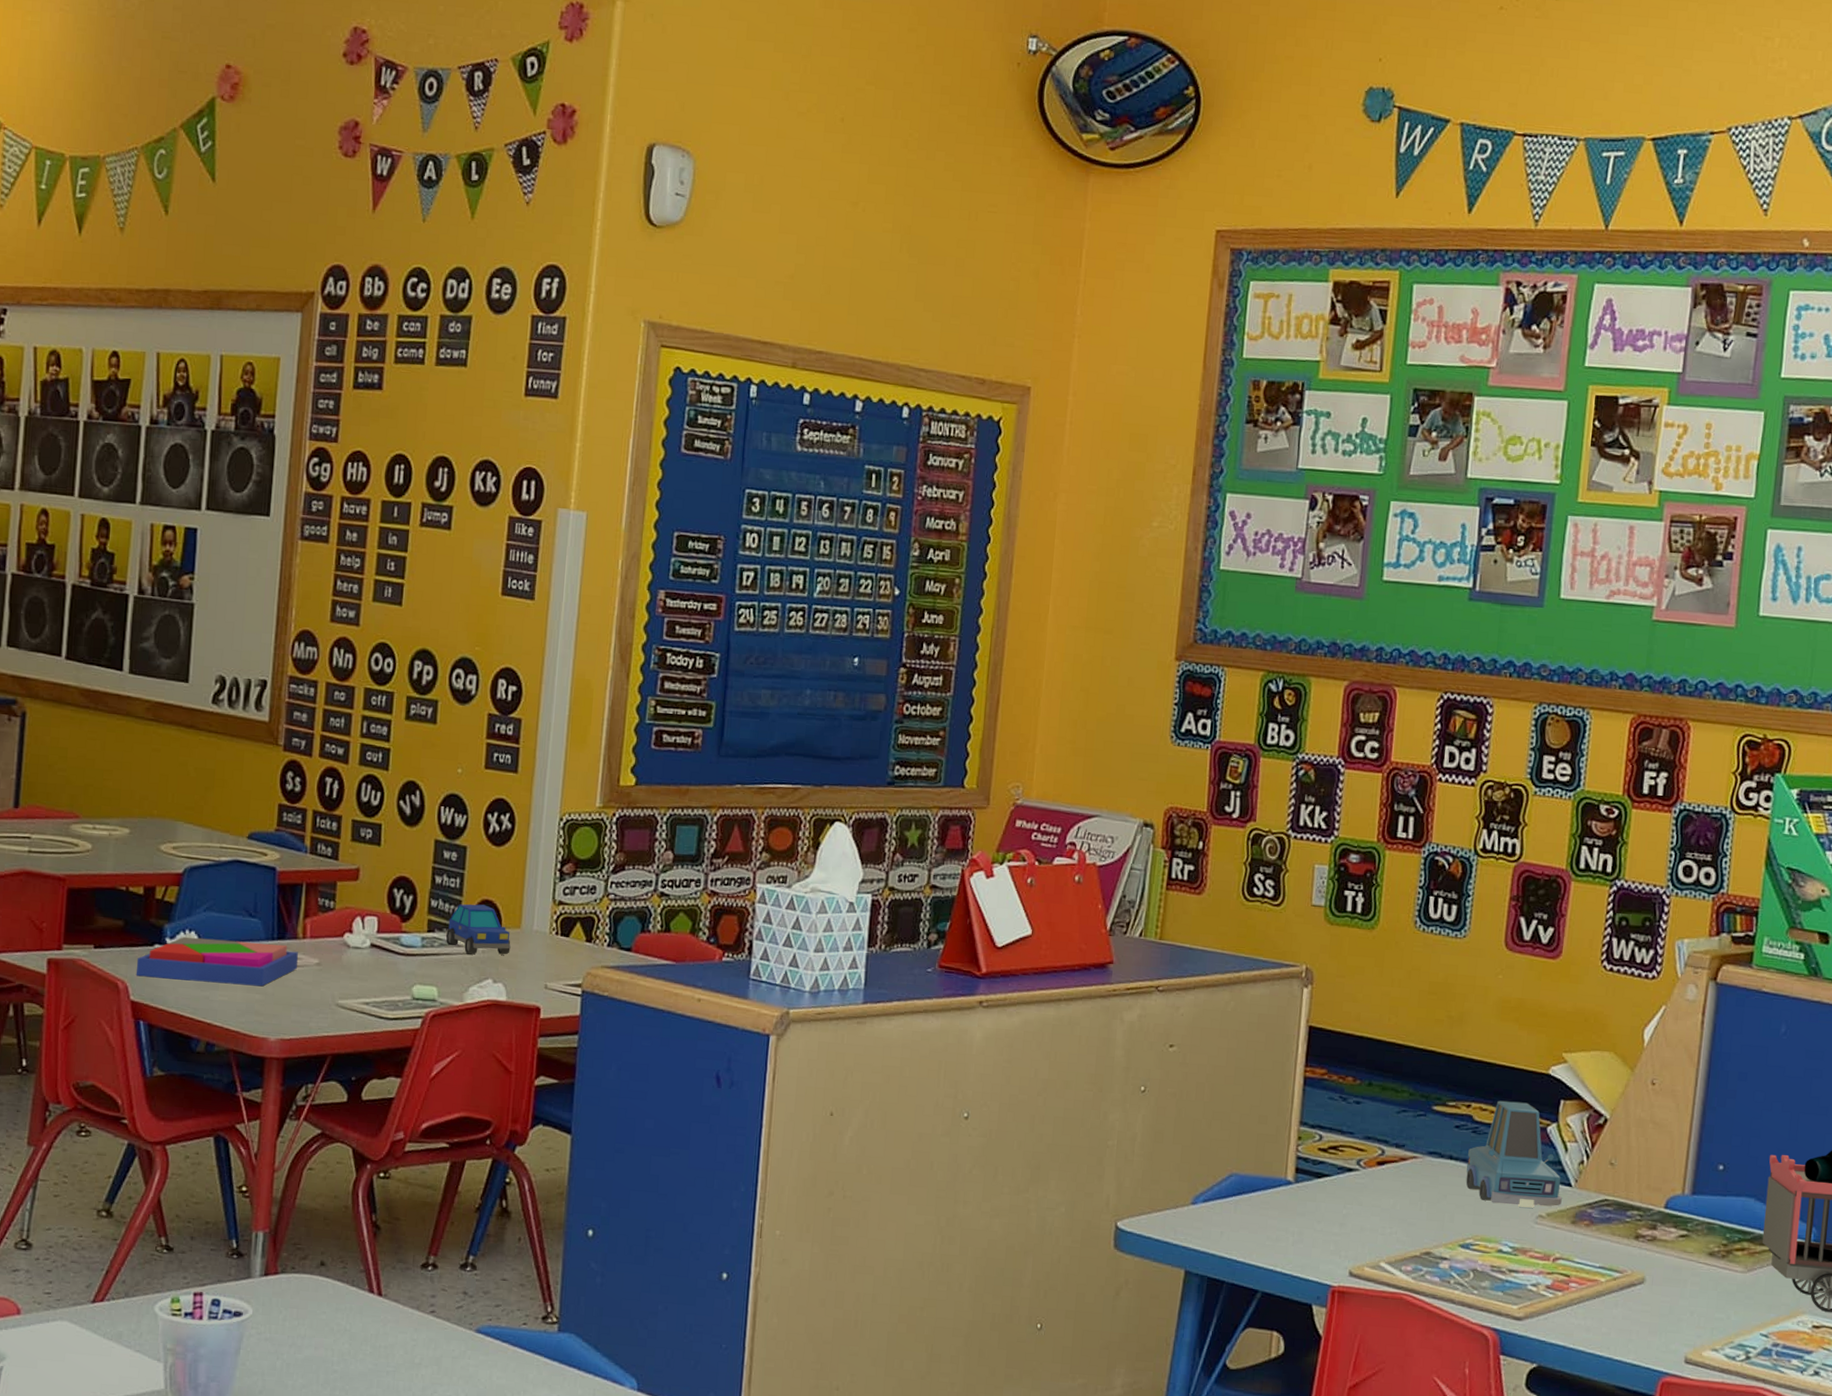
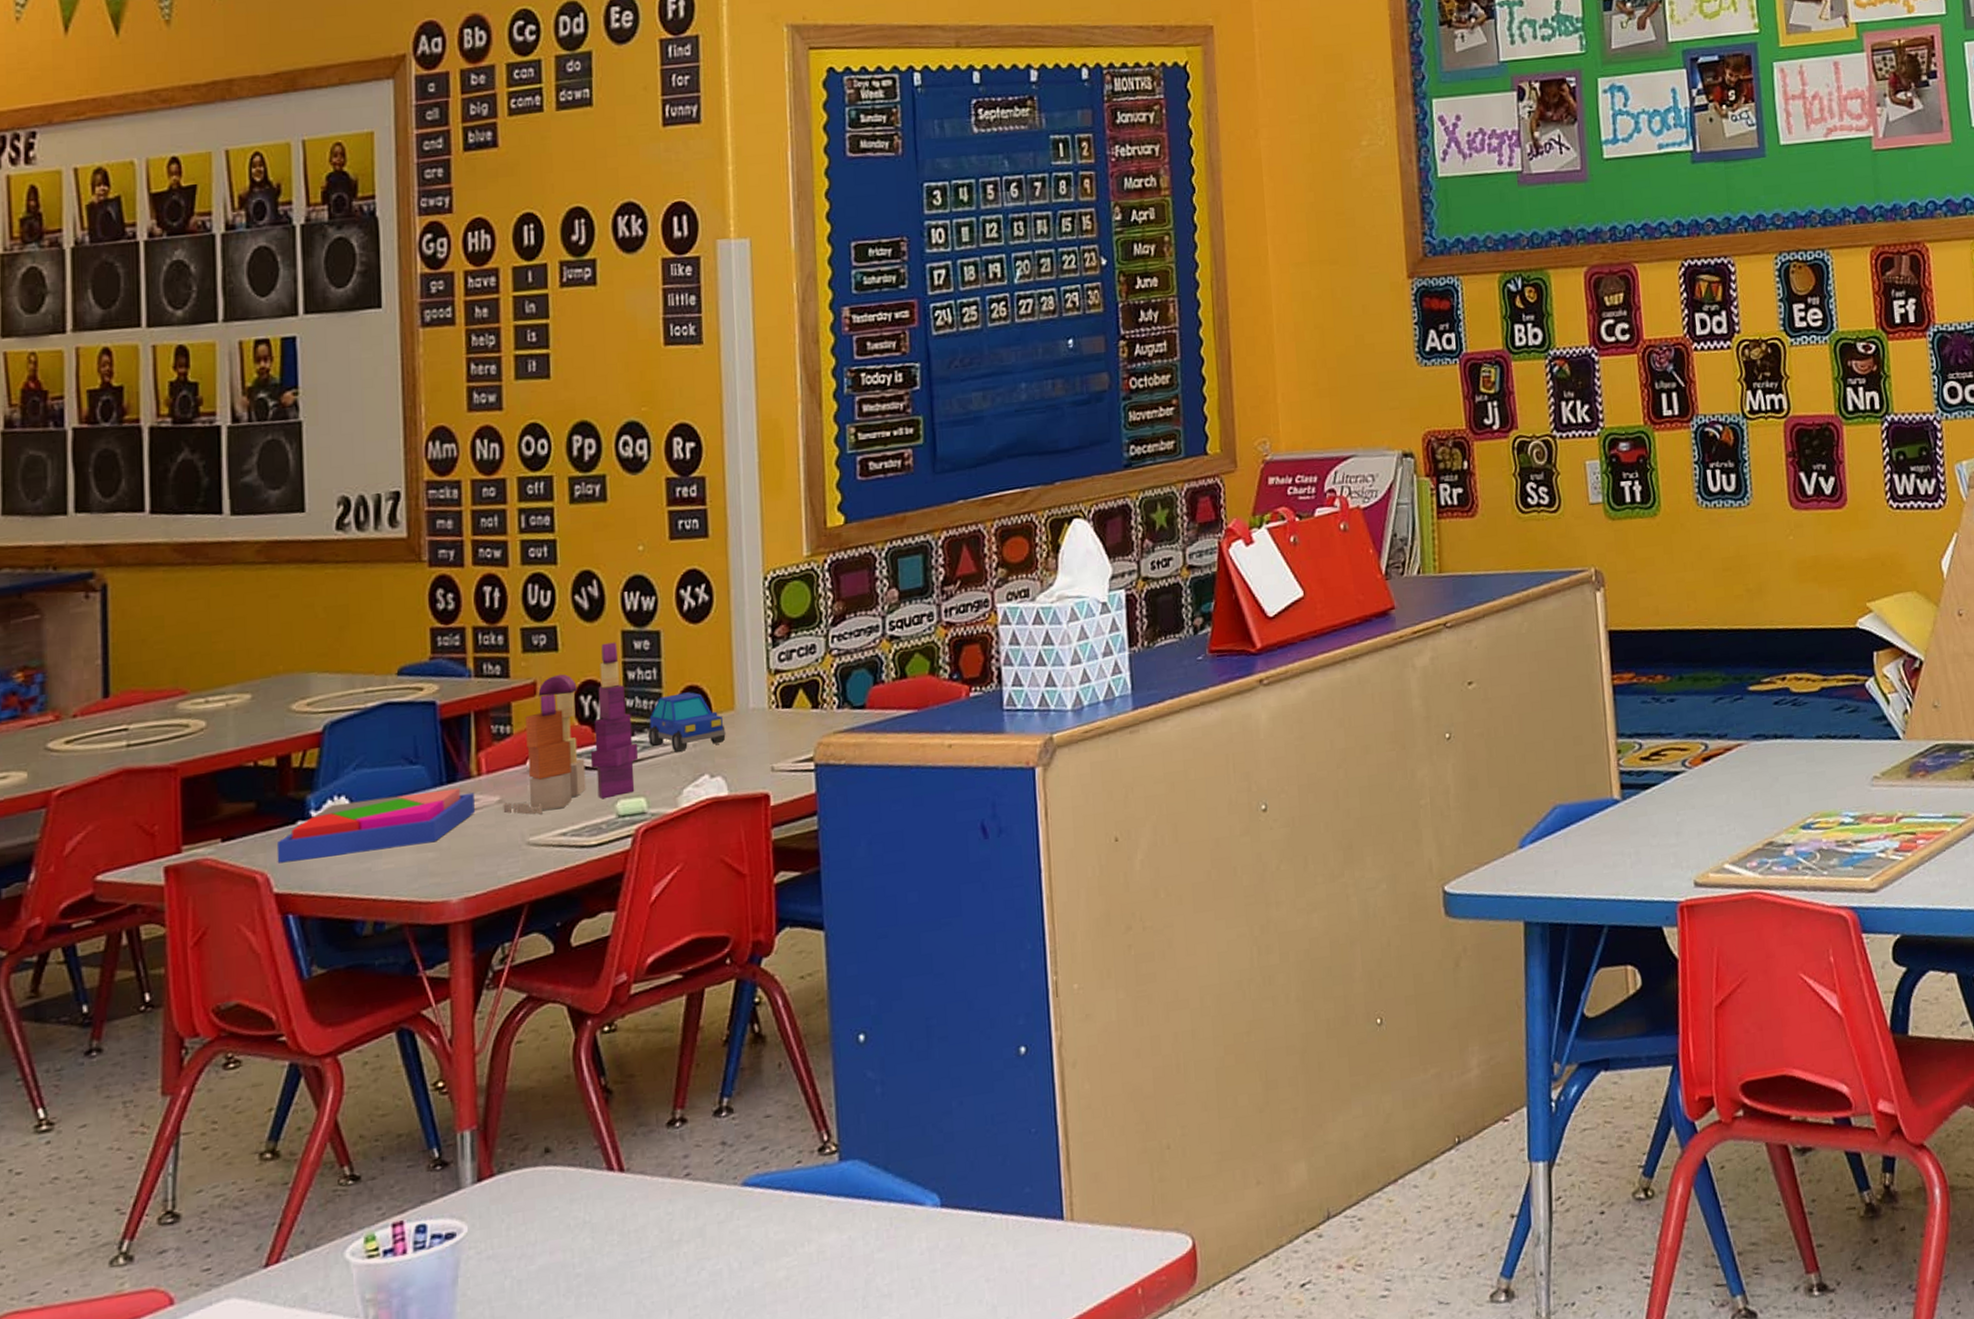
toy blocks: none [320,847,437,983] -> present [503,642,638,815]
toy car: present [1466,1100,1562,1208] -> none [1791,662,1894,775]

